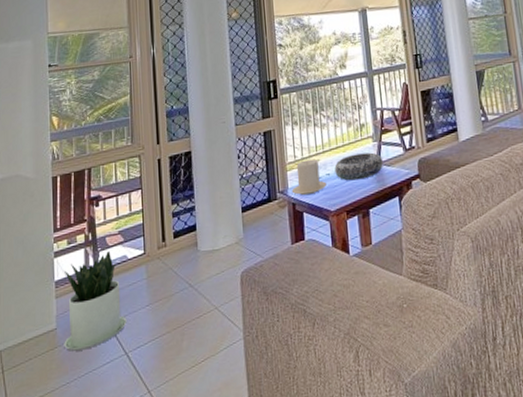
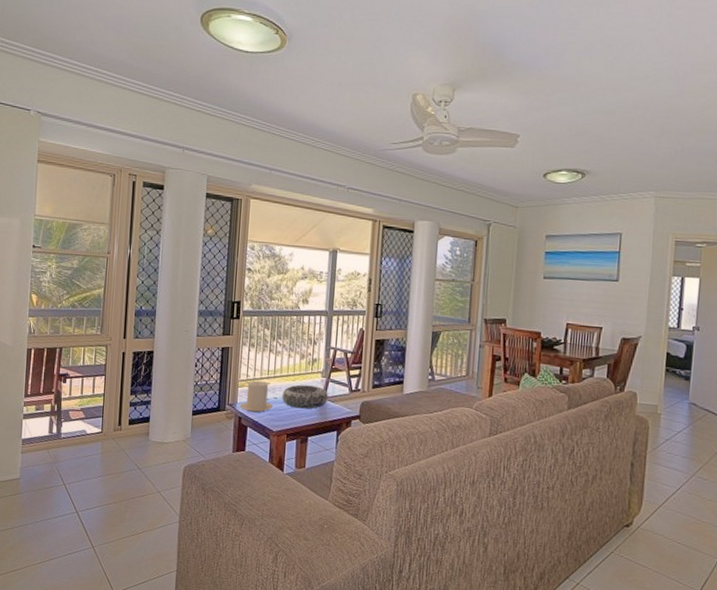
planter: present [64,251,127,351] -> none [25,423,80,501]

